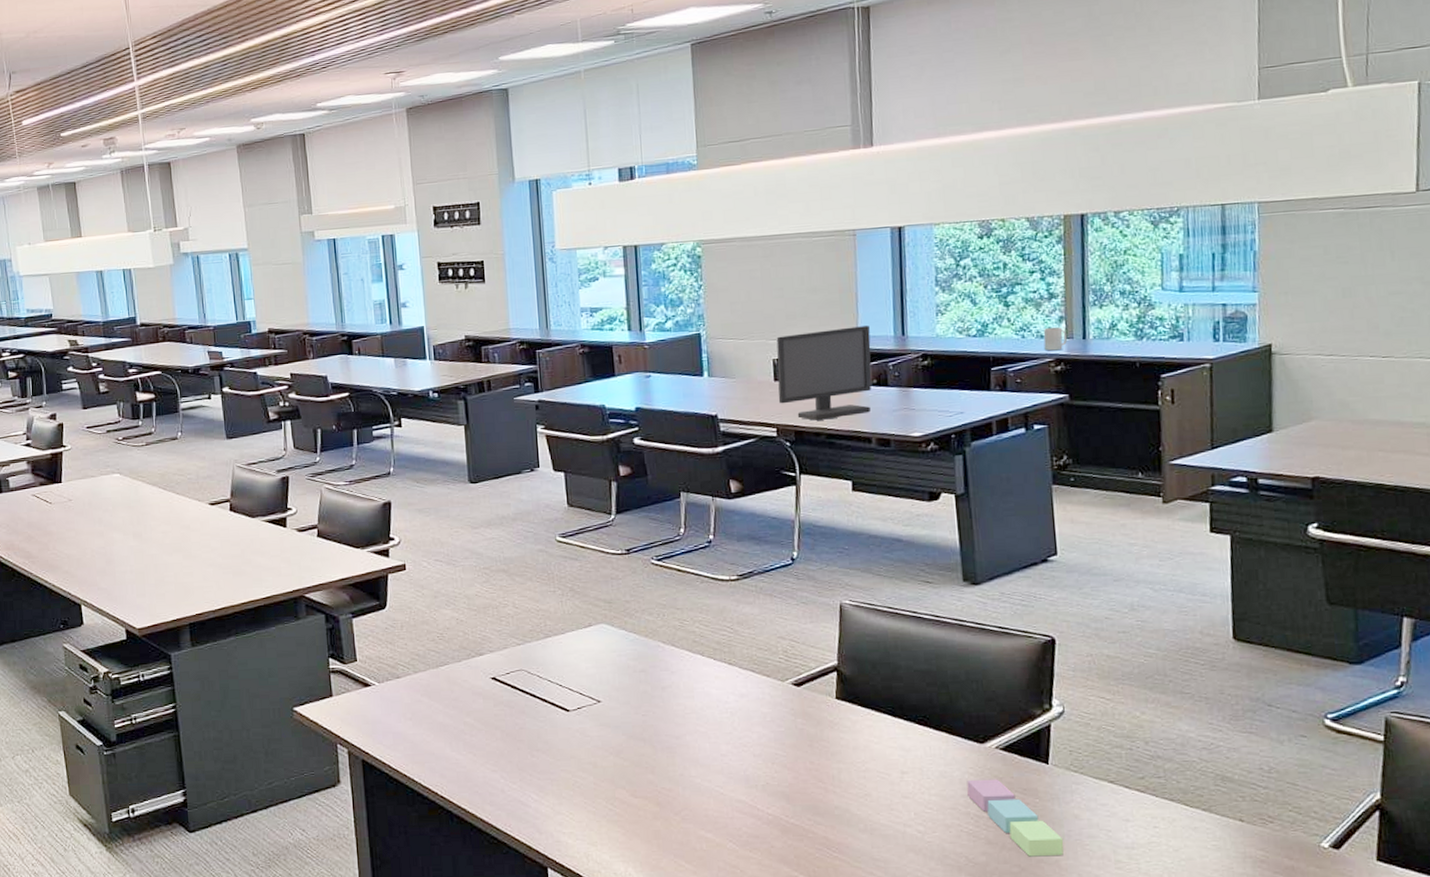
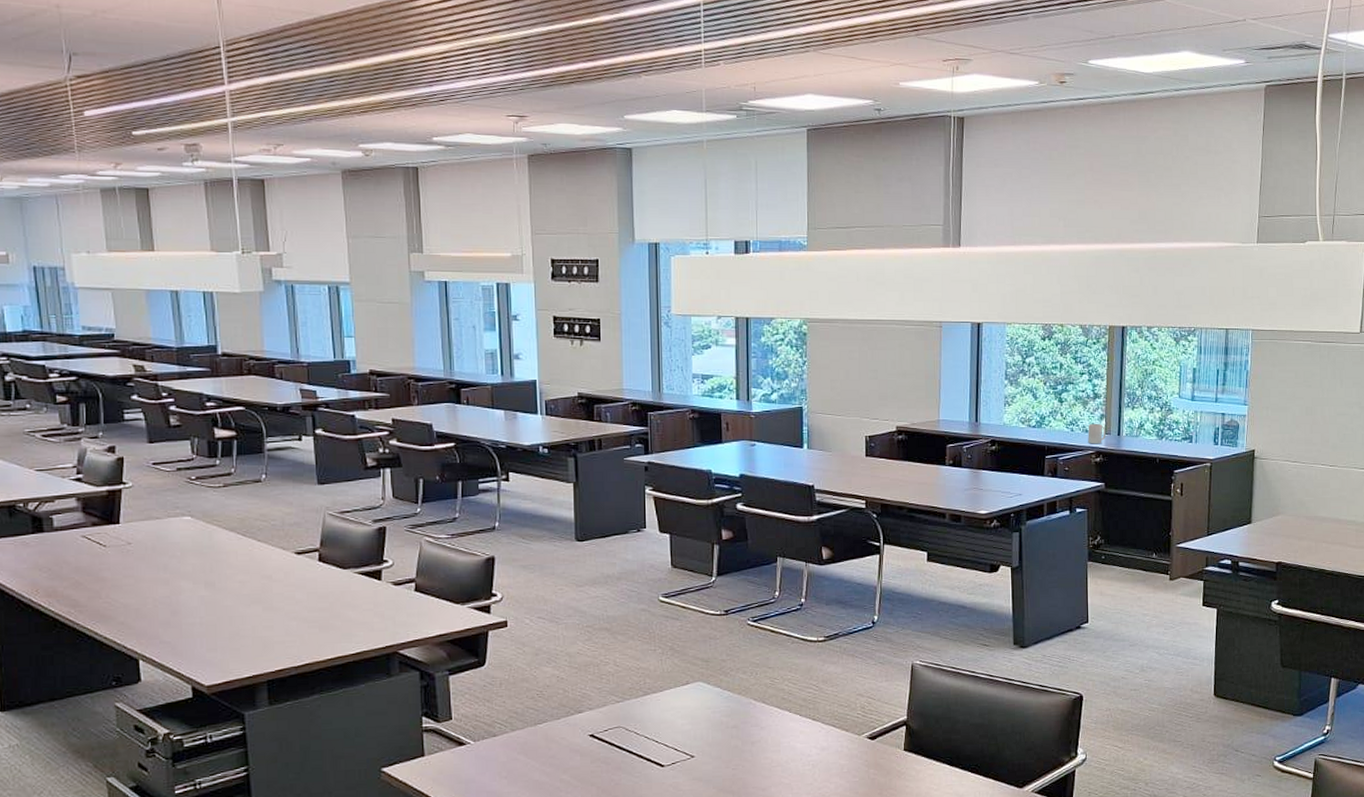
computer monitor: present [776,326,872,421] -> none [868,411,949,495]

